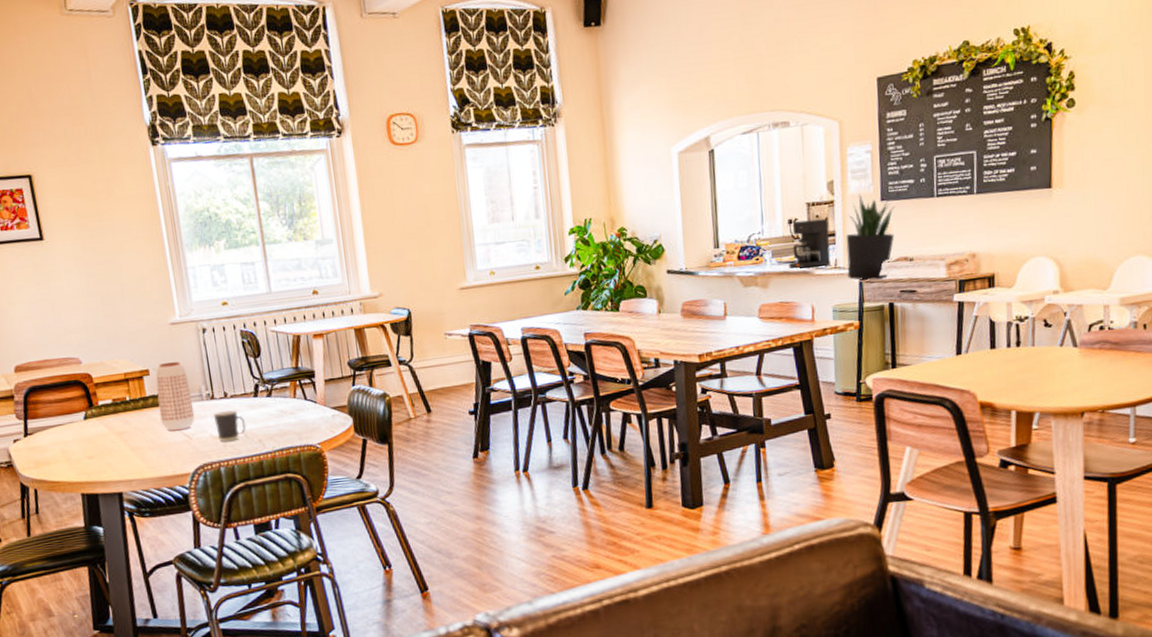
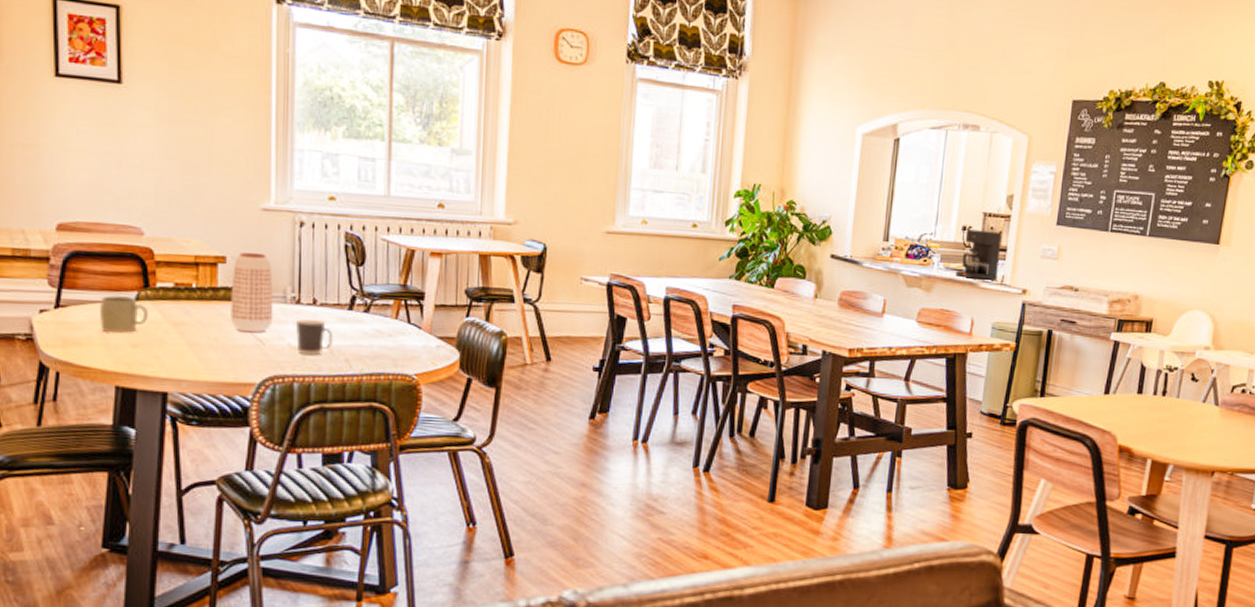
mug: none [58,416,97,450] -> present [100,295,149,333]
planter: present [846,194,895,281] -> none [1012,214,1069,305]

